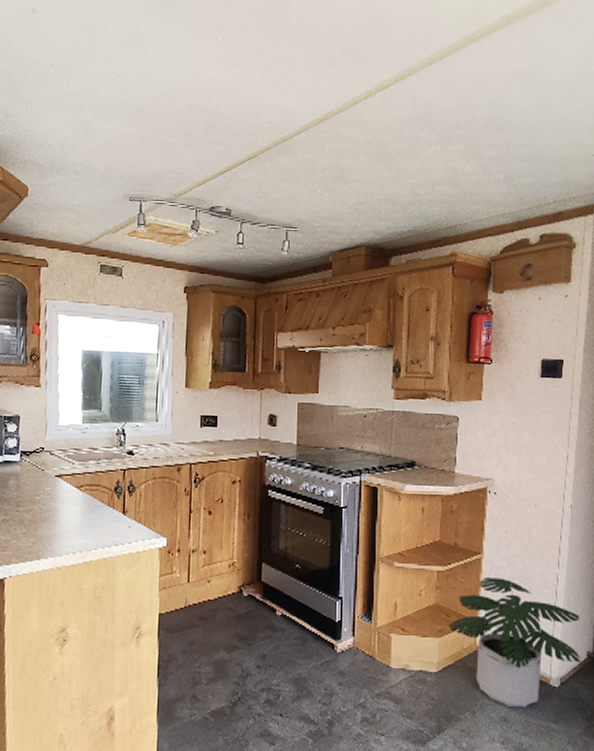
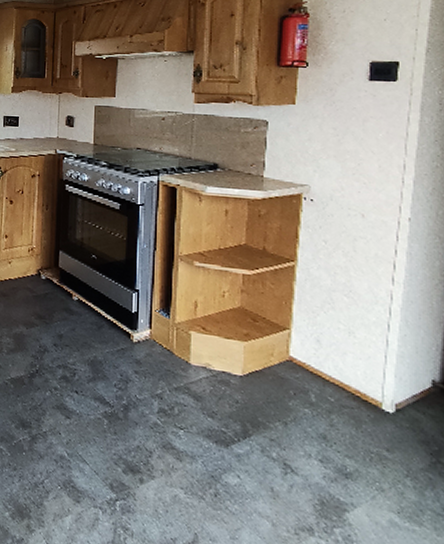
potted plant: present [448,577,580,708] -> none [255,286,423,429]

